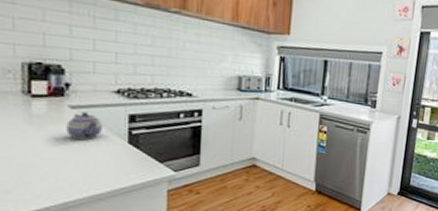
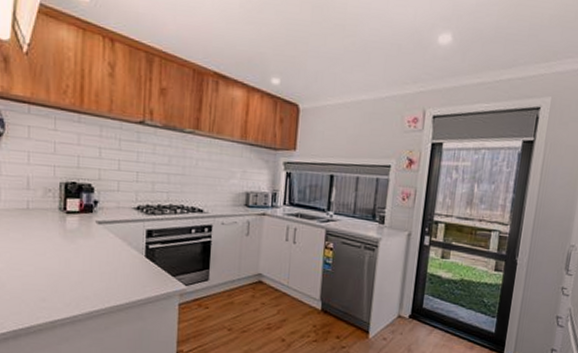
teapot: present [66,112,104,139] -> none [93,227,125,253]

